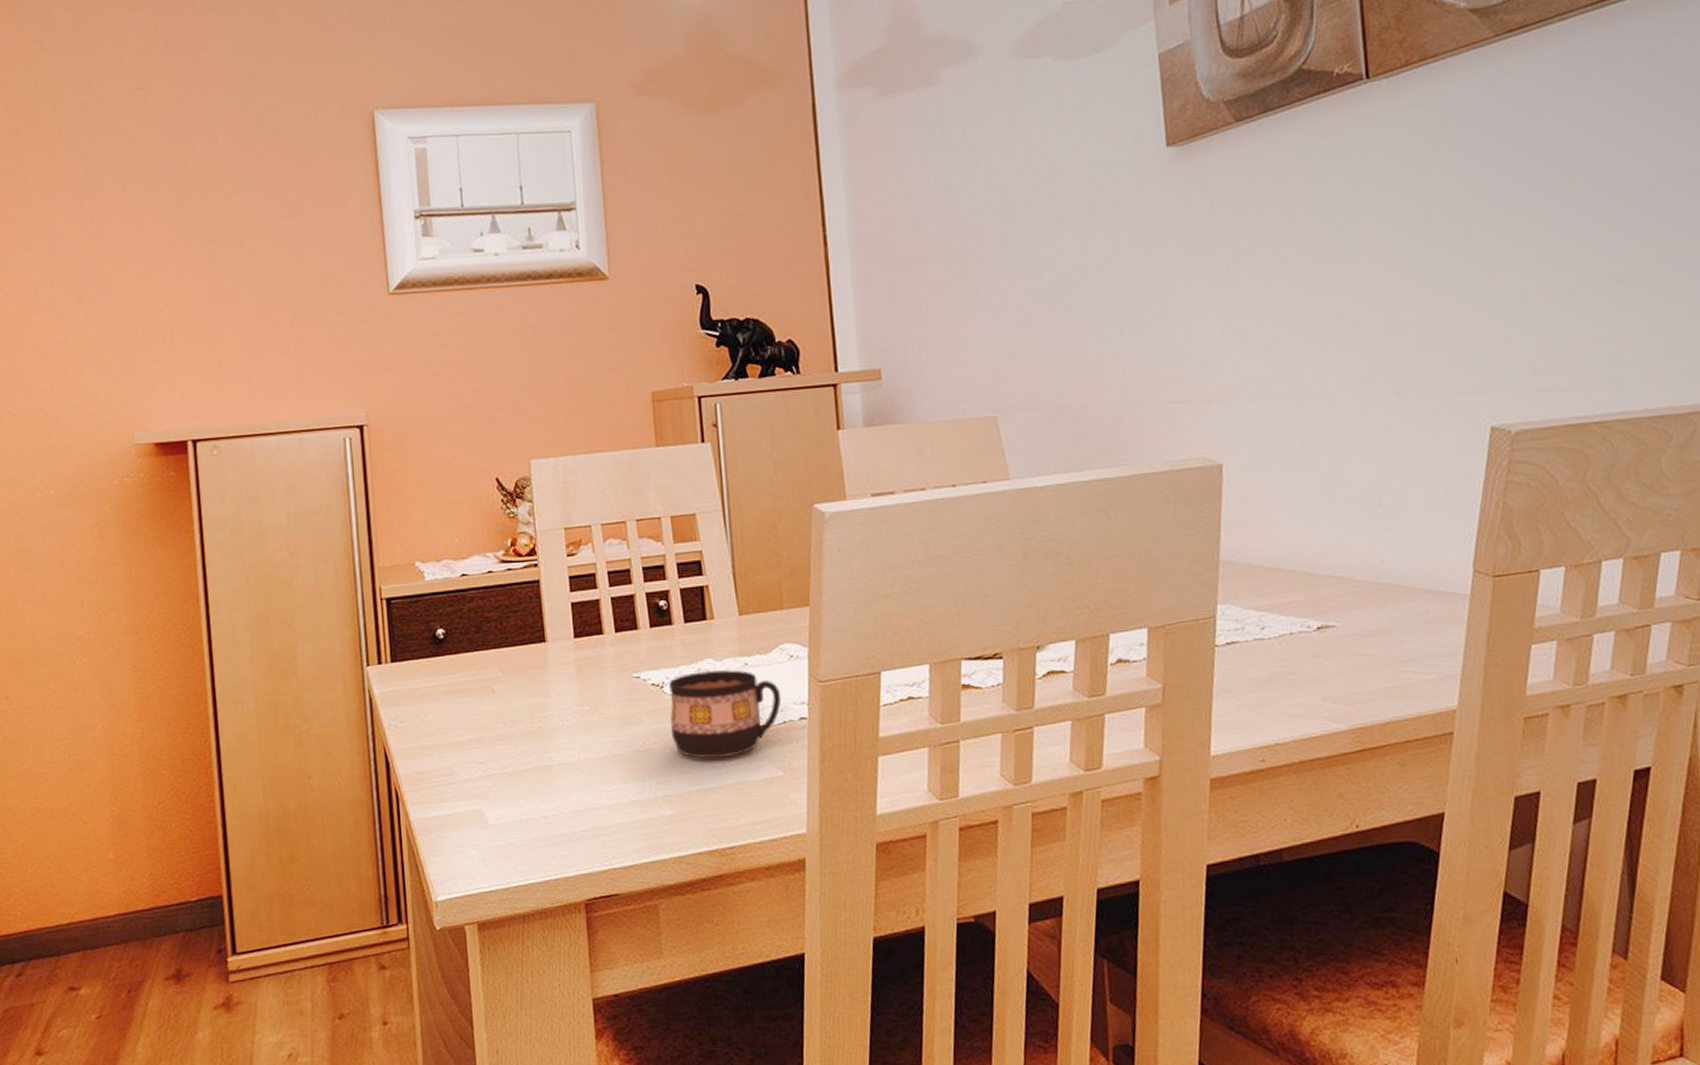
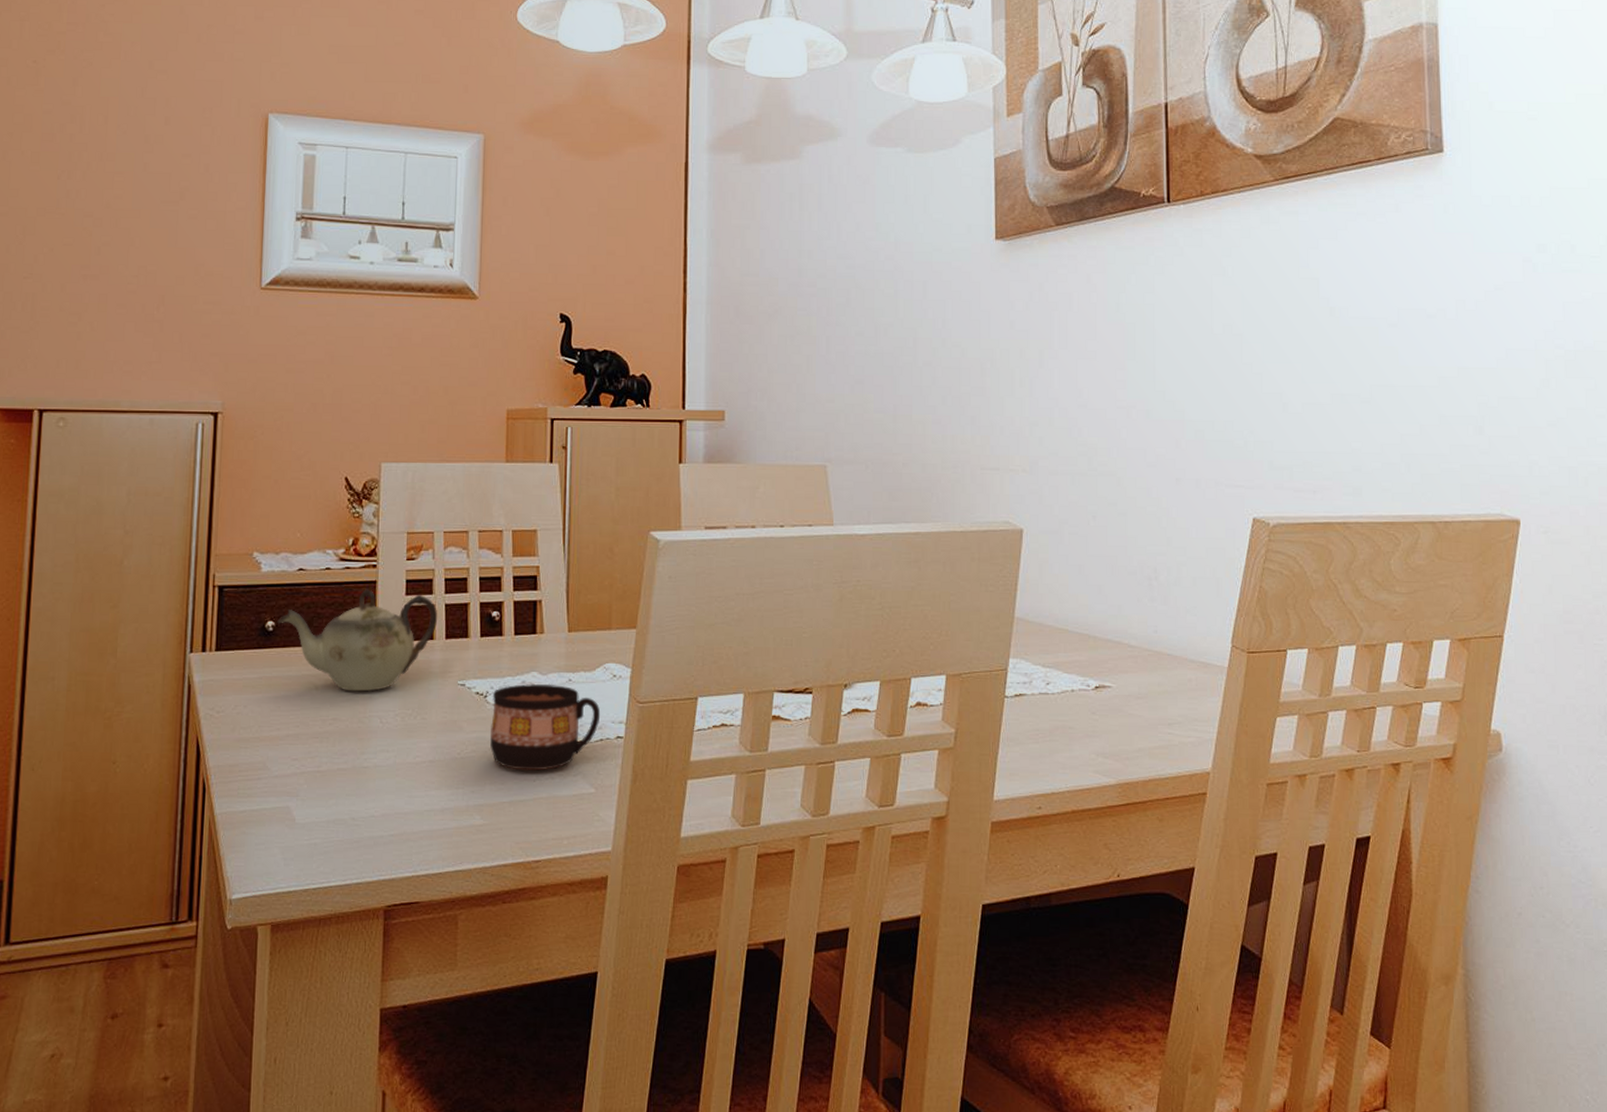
teapot: none [447,589,605,693] -> present [277,589,438,692]

